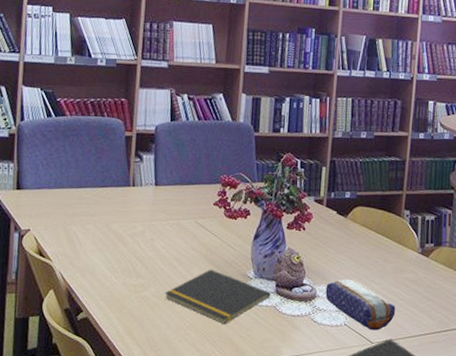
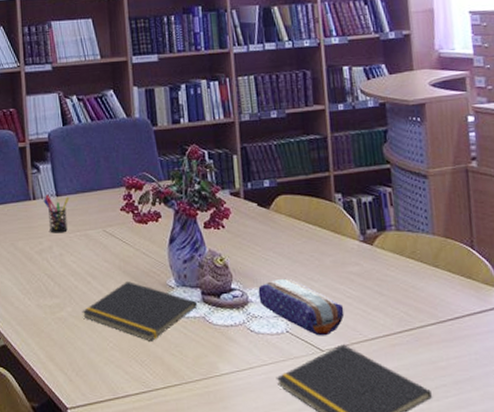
pen holder: none [142,183,168,220] -> present [43,194,70,233]

